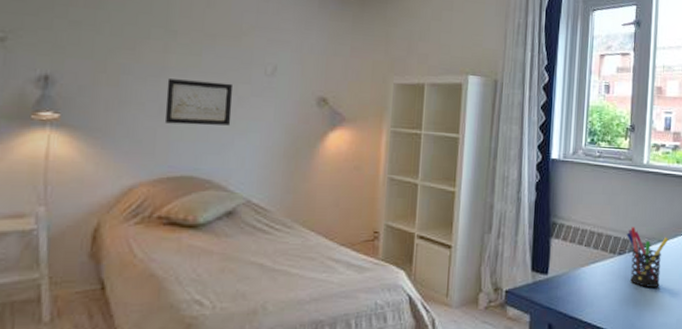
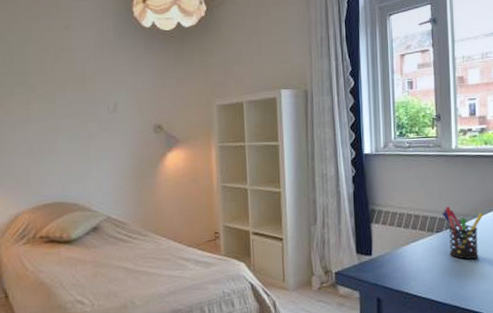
wall art: present [164,79,233,126] -> none [32,123,87,162]

